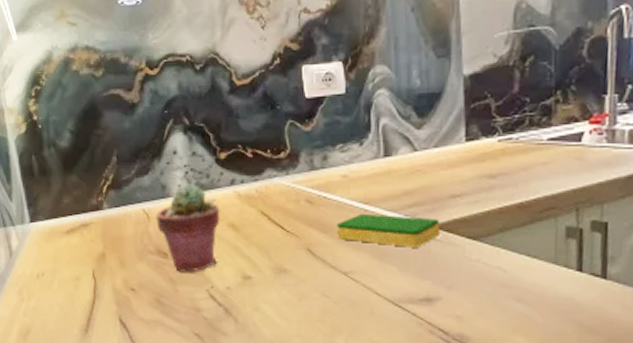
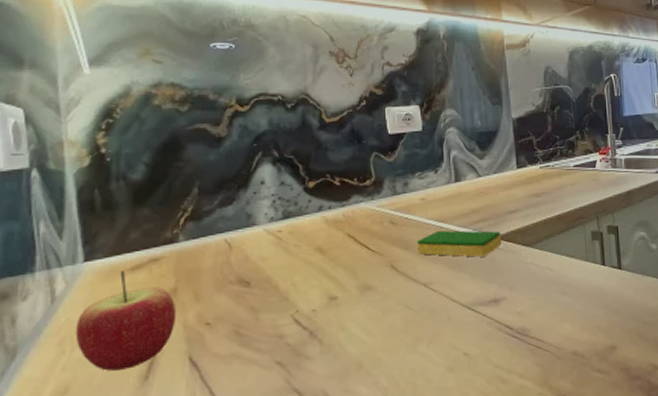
apple: none [29,233,107,322] -> present [75,270,177,371]
potted succulent: present [156,185,220,272] -> none [239,213,307,300]

